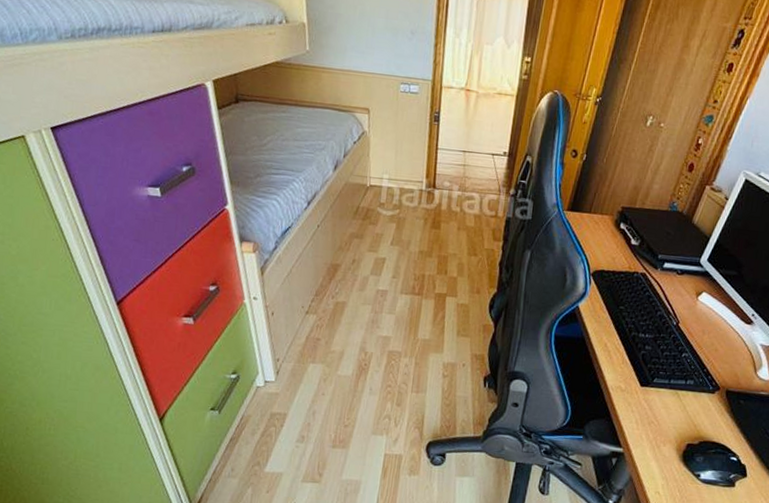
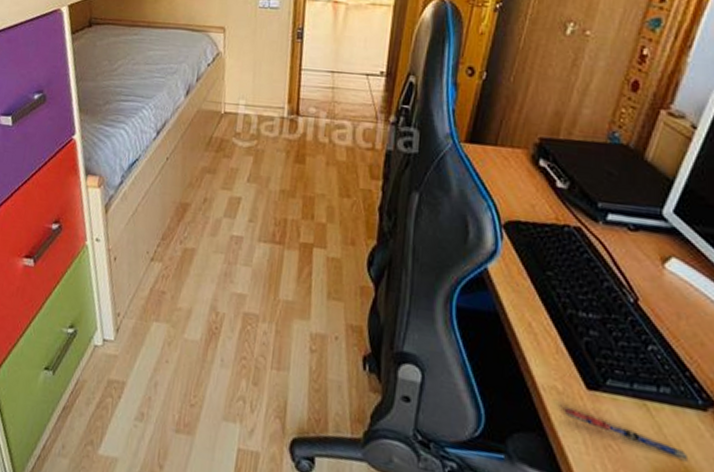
pen: none [624,399,700,427] -> present [564,406,687,462]

